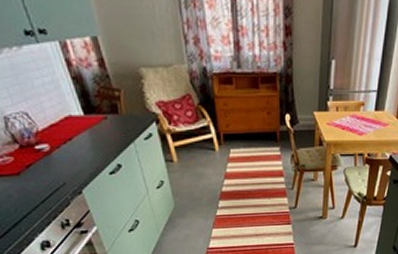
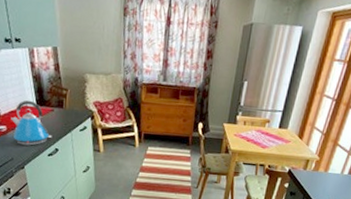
kettle: none [53,108,111,165] -> present [11,100,52,146]

